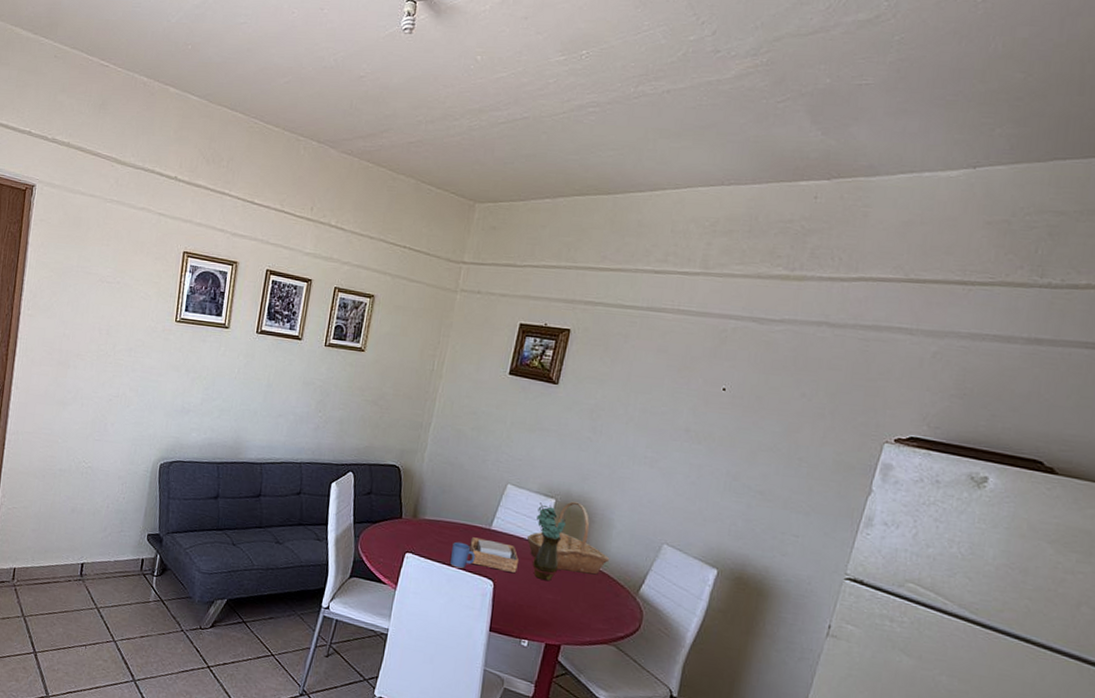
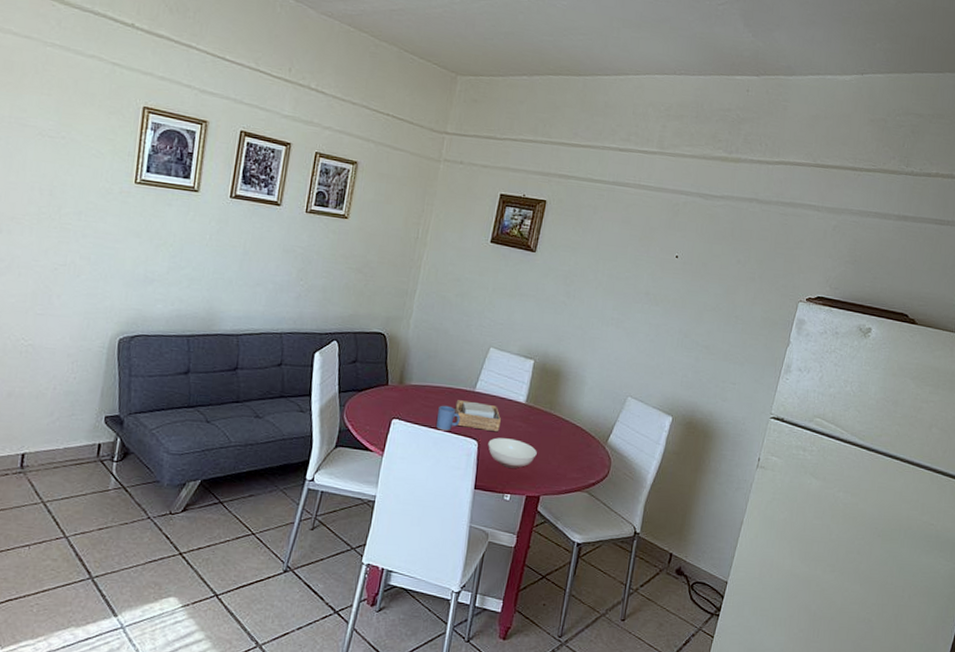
bowl: none [504,579,558,613] -> present [488,437,537,468]
basket: present [526,501,610,575] -> none [508,361,583,429]
vase: present [532,502,567,582] -> none [514,364,544,438]

